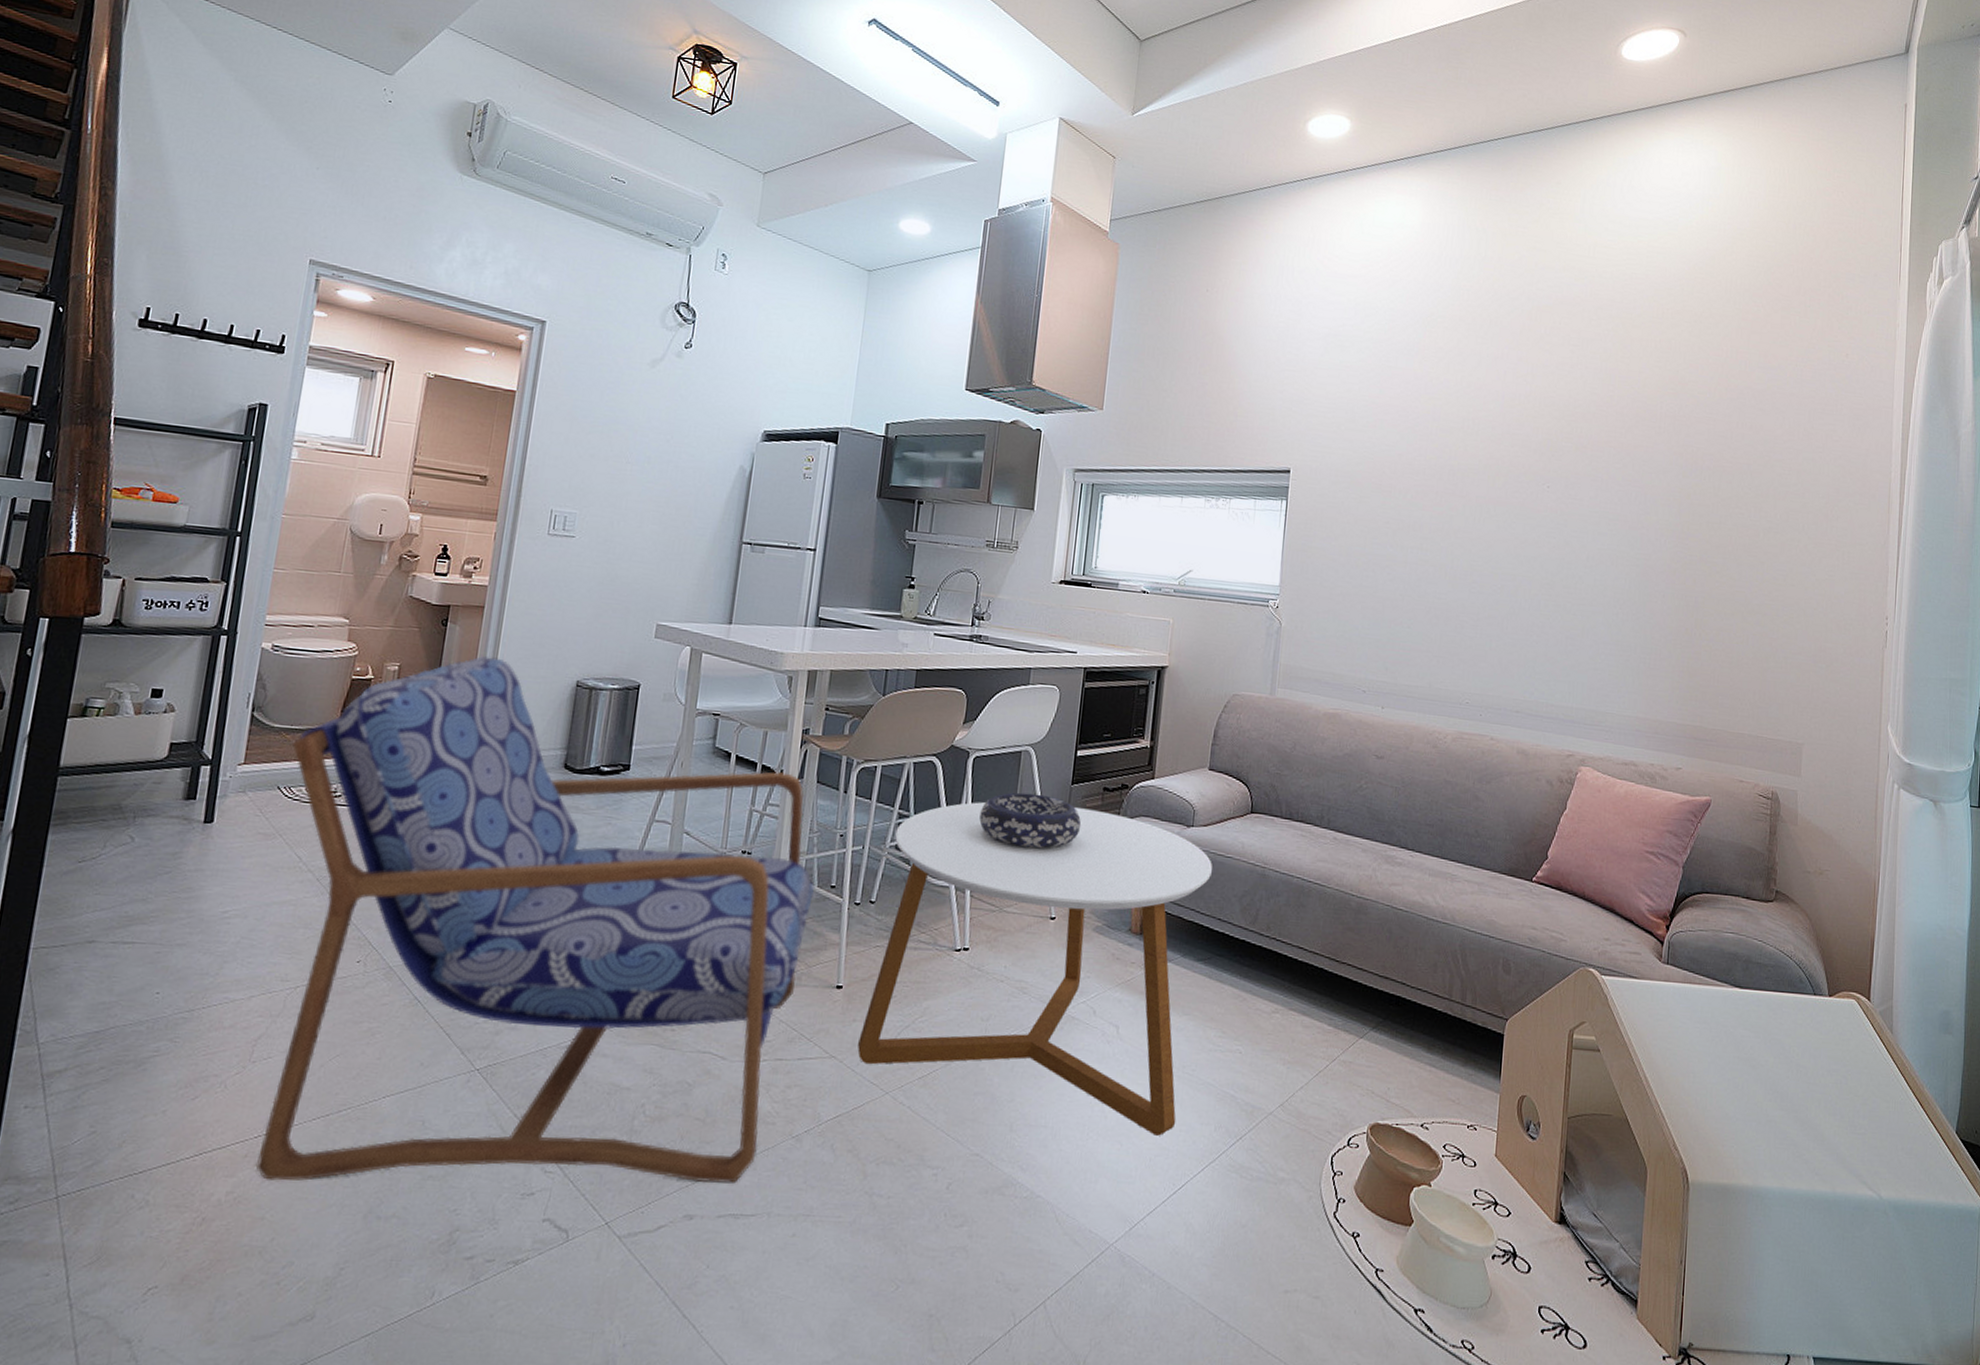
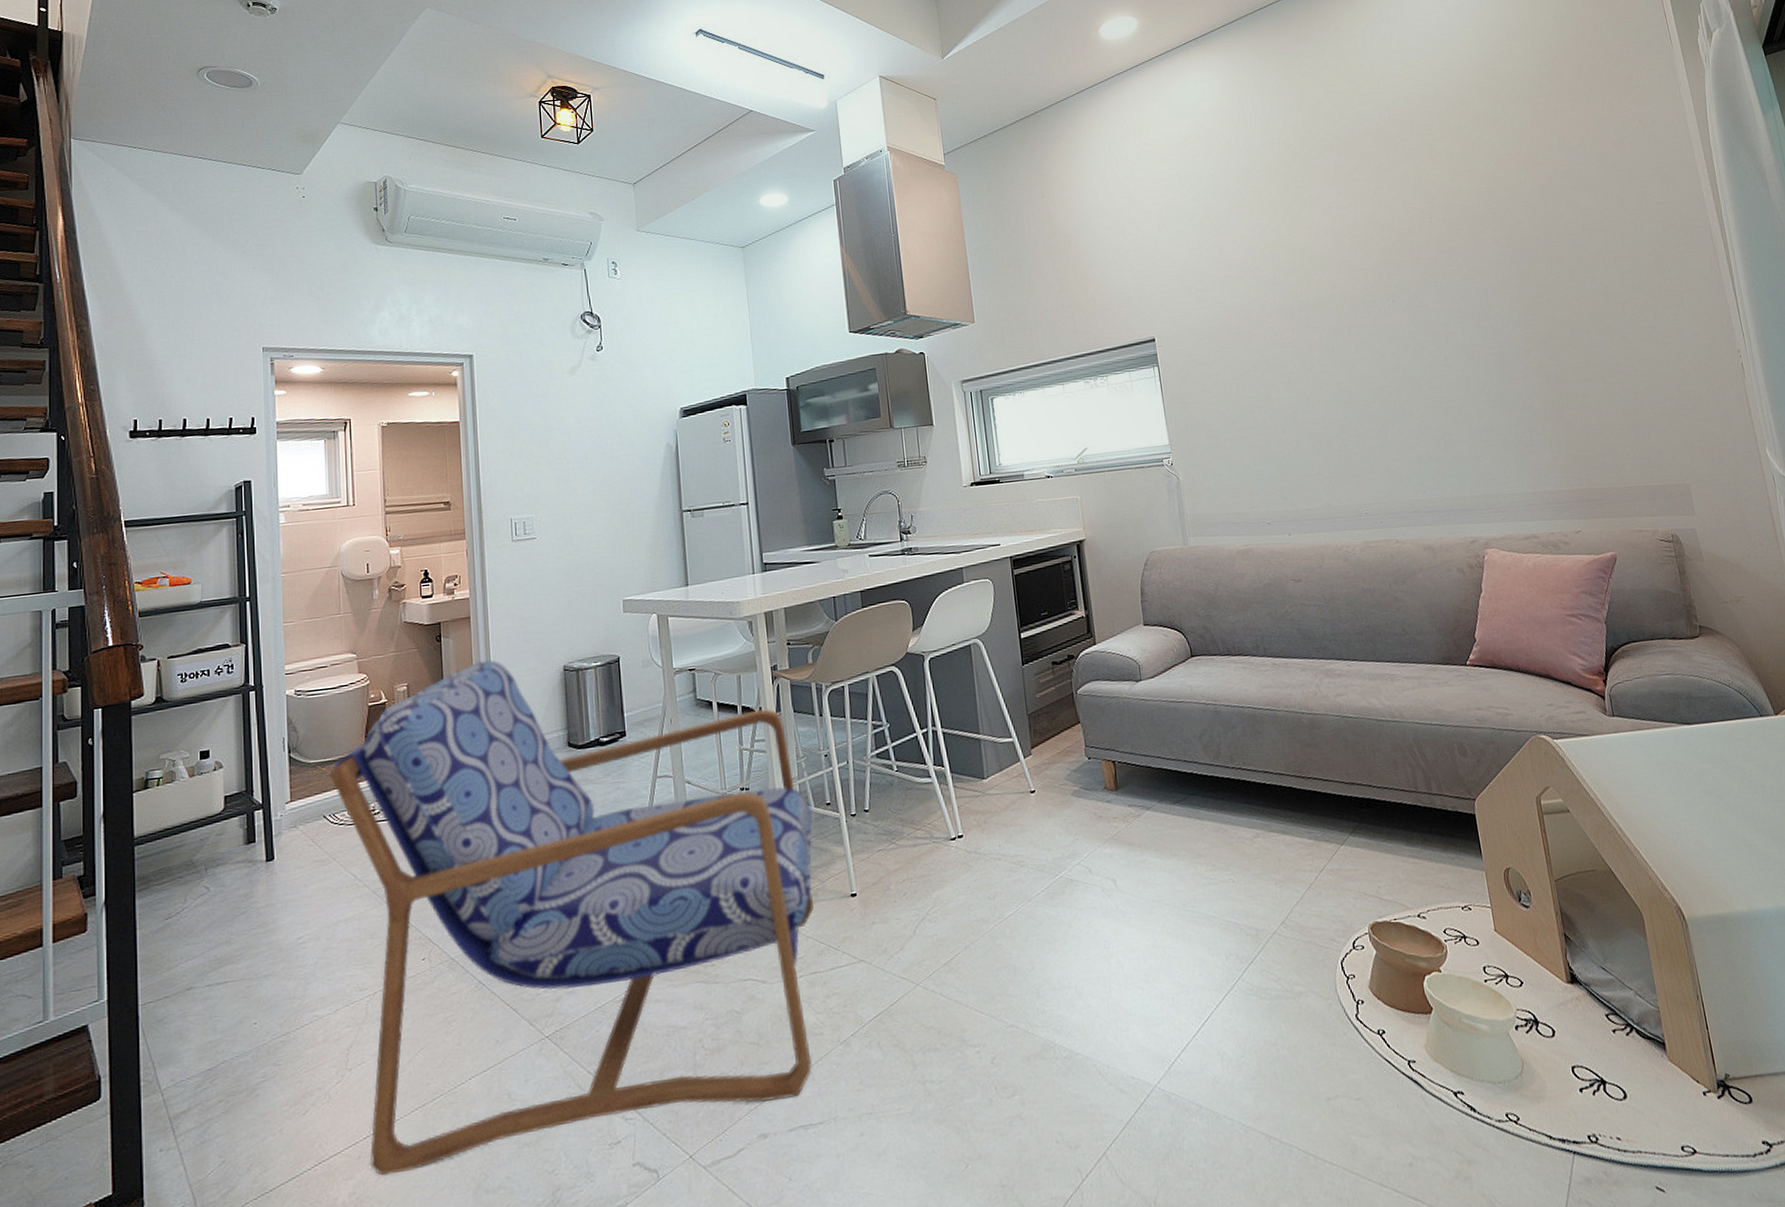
coffee table: present [857,802,1212,1136] -> none [873,684,1189,975]
decorative bowl: present [979,792,1082,849] -> none [945,680,1040,733]

